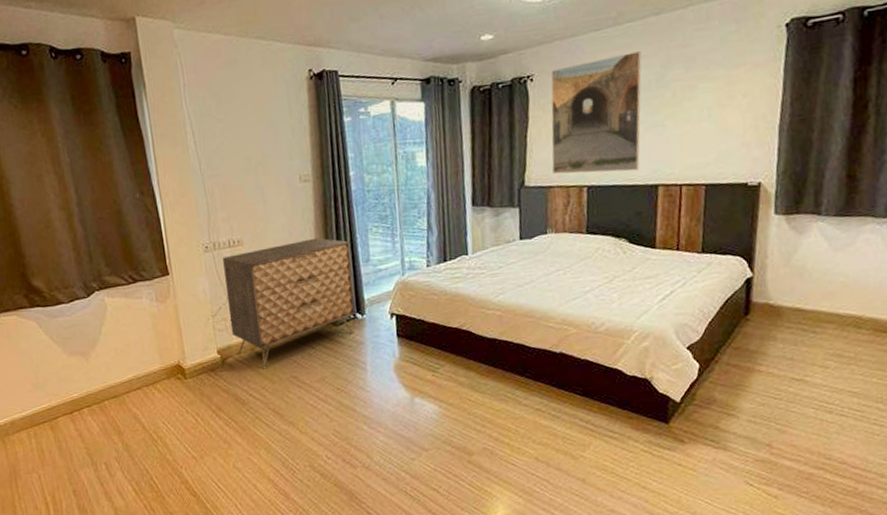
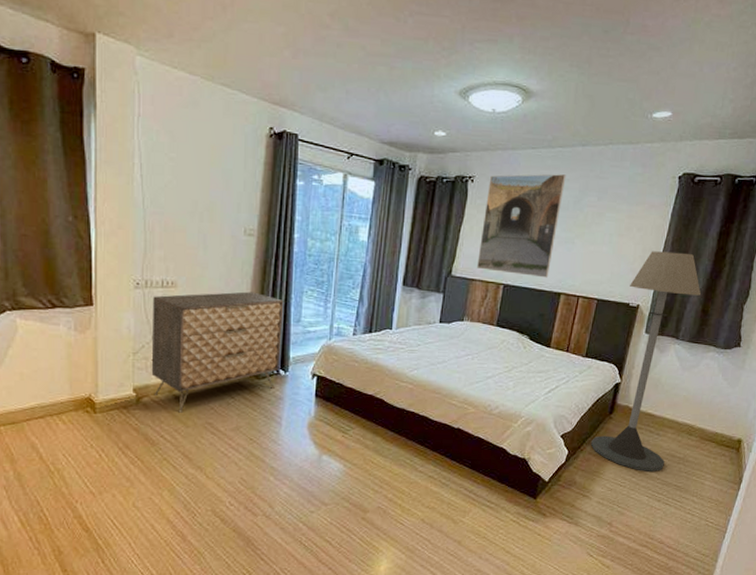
floor lamp: none [726,111,841,379] -> present [590,251,701,471]

